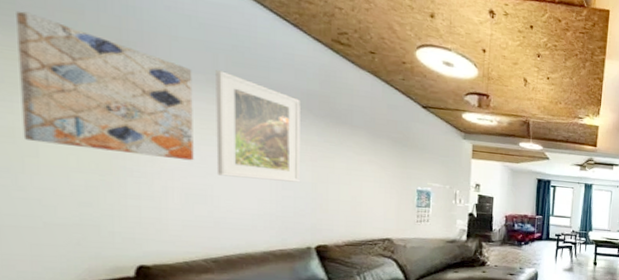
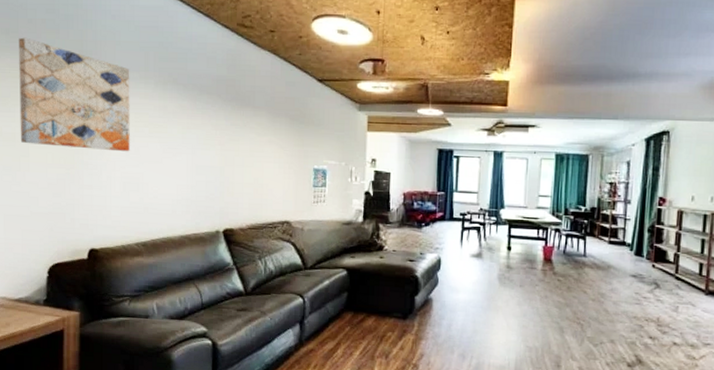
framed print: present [215,70,300,183] -> none [146,67,211,167]

